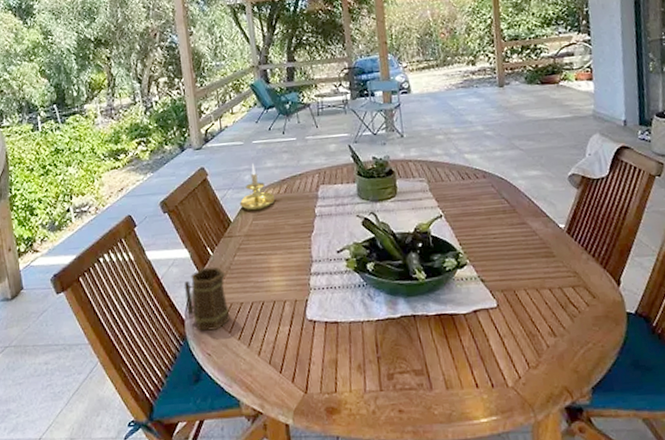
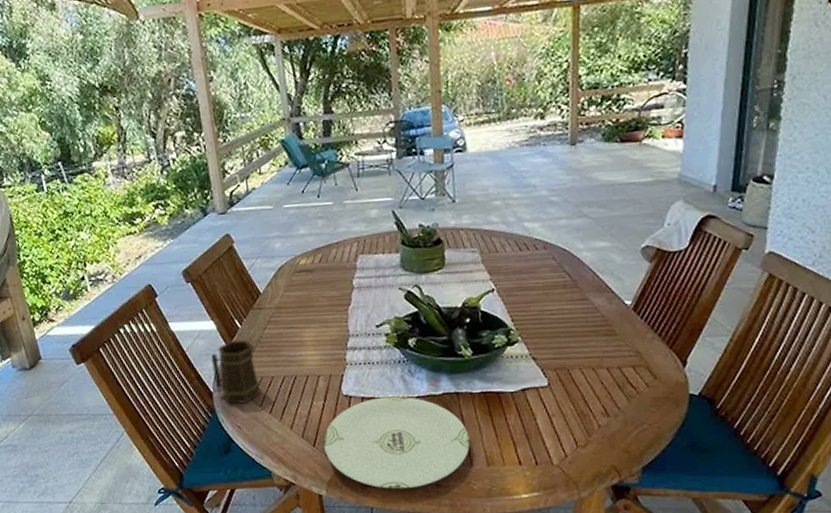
candle holder: present [239,163,274,211] -> none [269,229,308,282]
plate: none [289,320,429,417] -> present [323,396,470,490]

